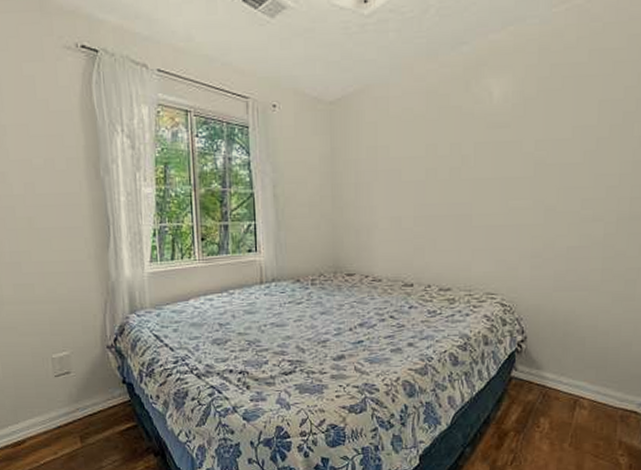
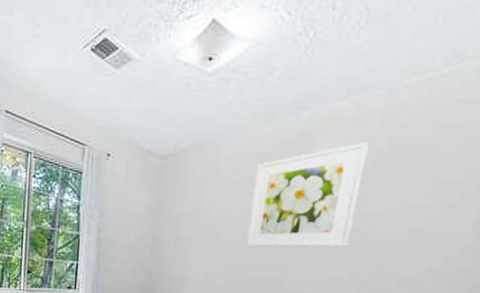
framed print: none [427,71,531,186] -> present [246,142,369,248]

